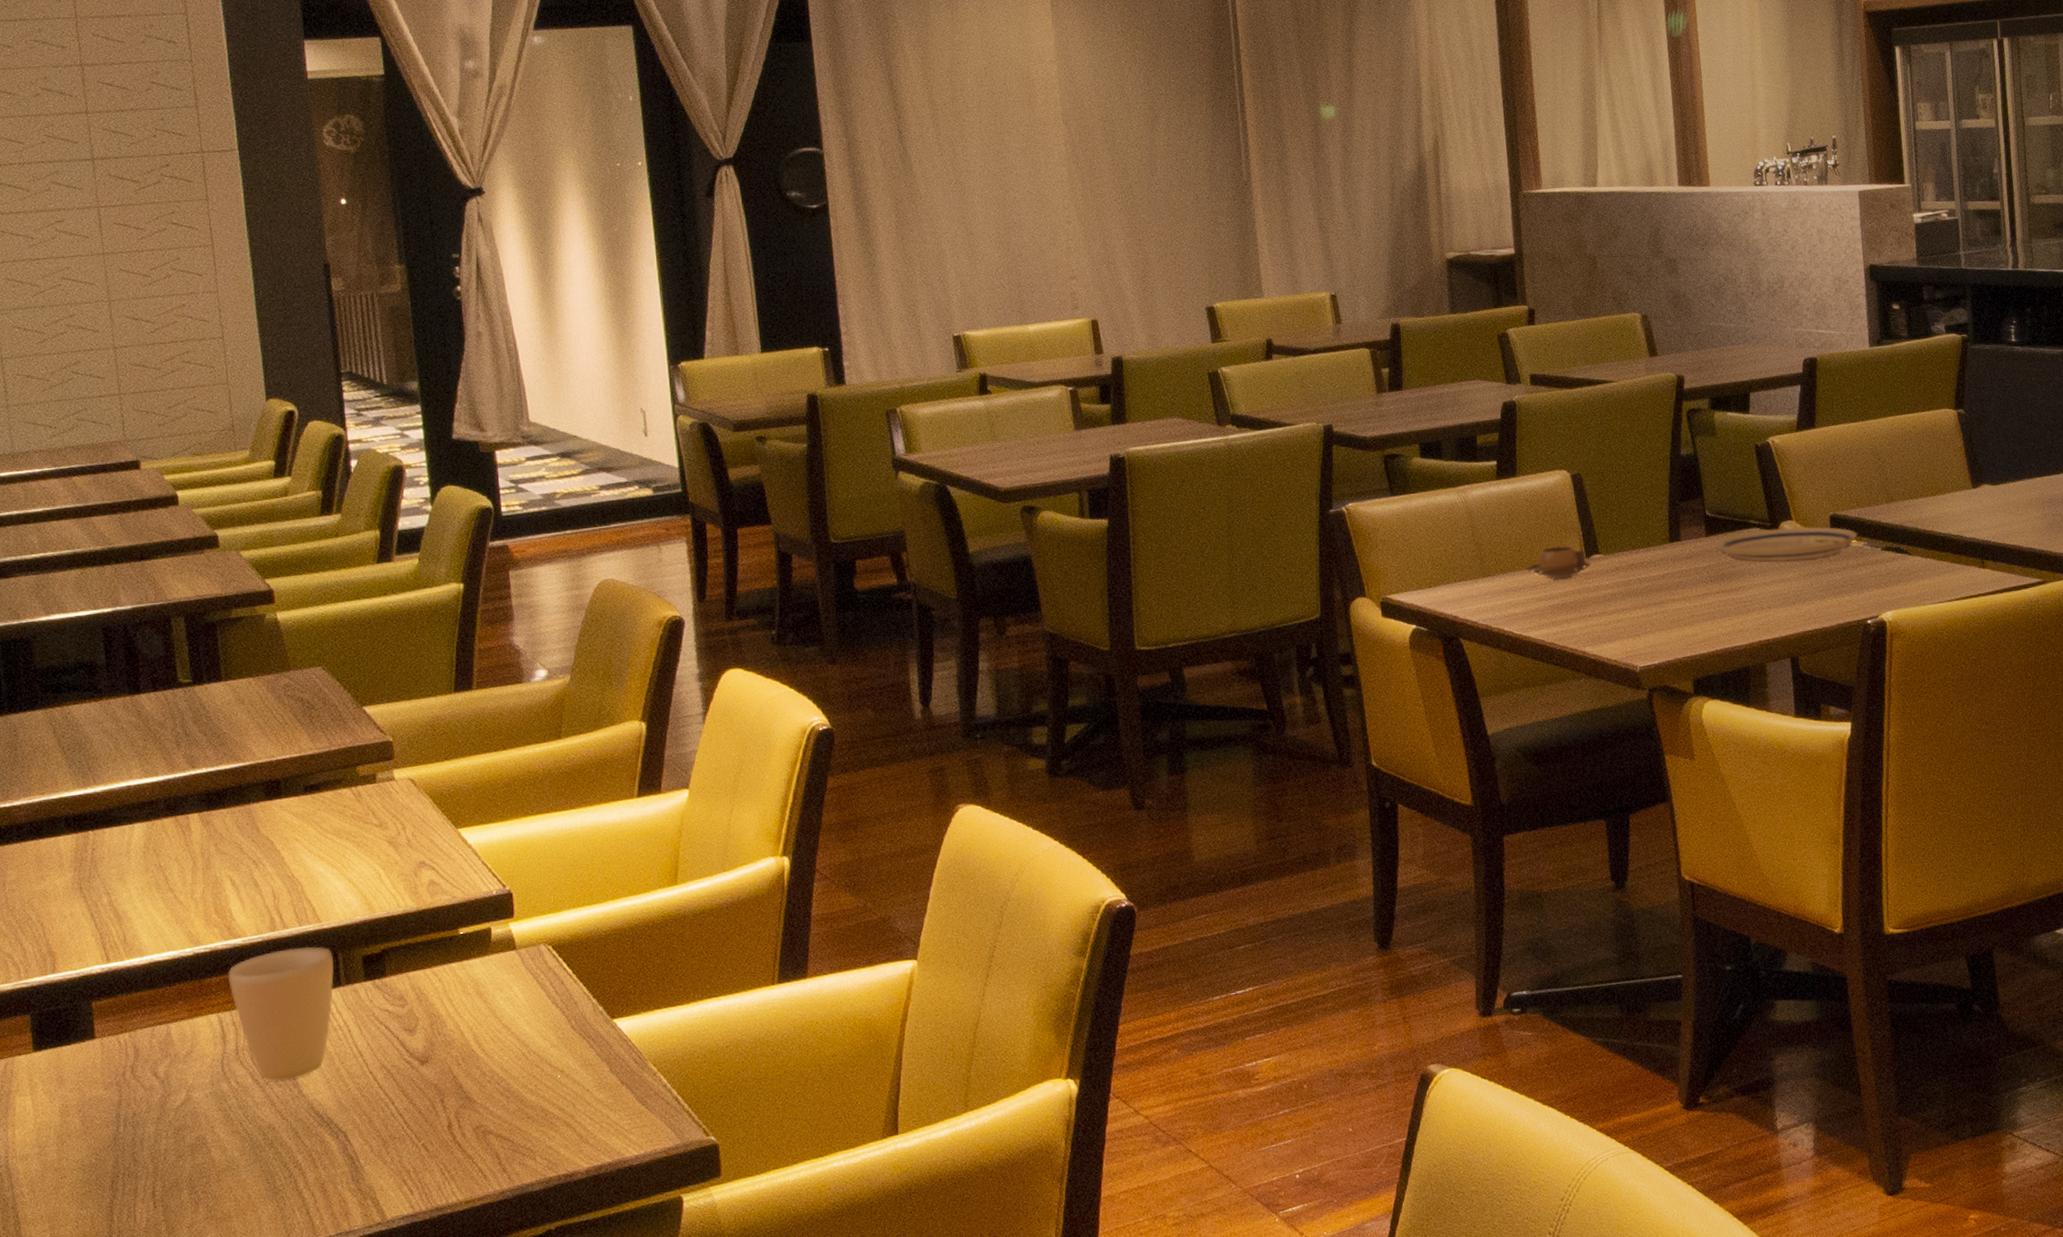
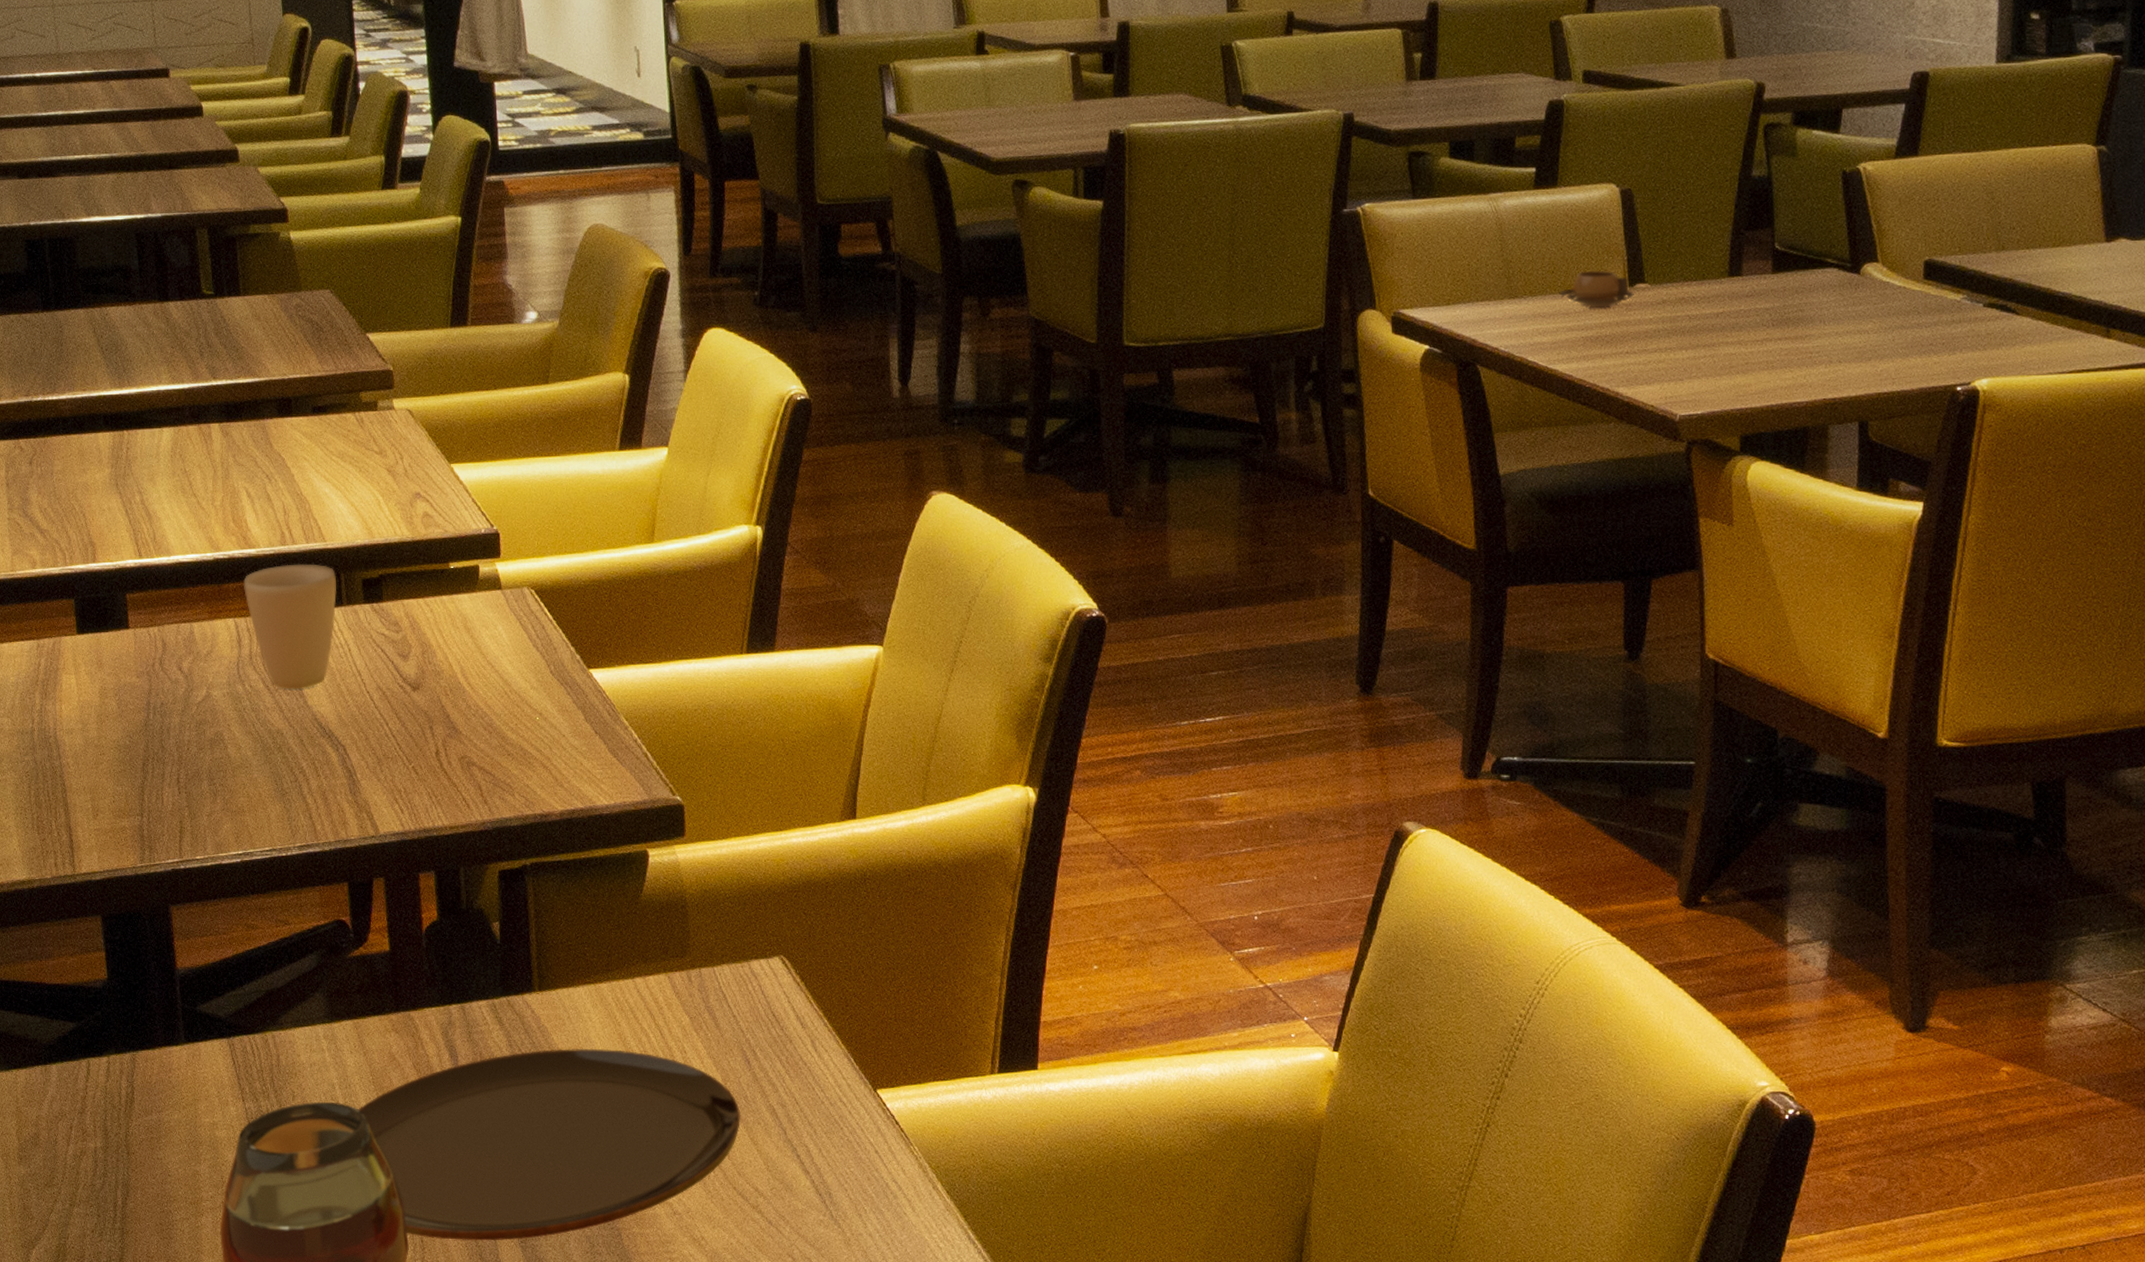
plate: present [1716,526,1857,563] -> none [1784,271,1956,311]

